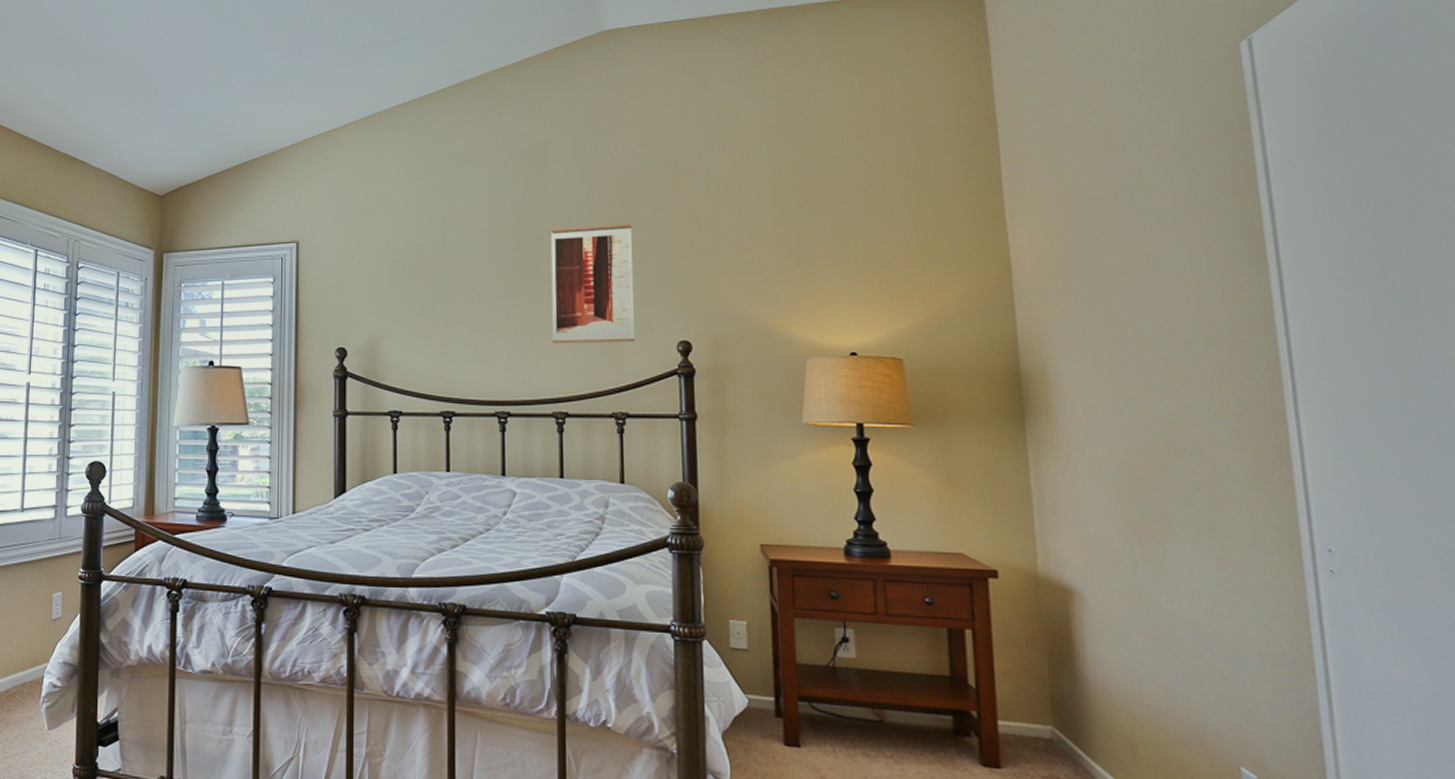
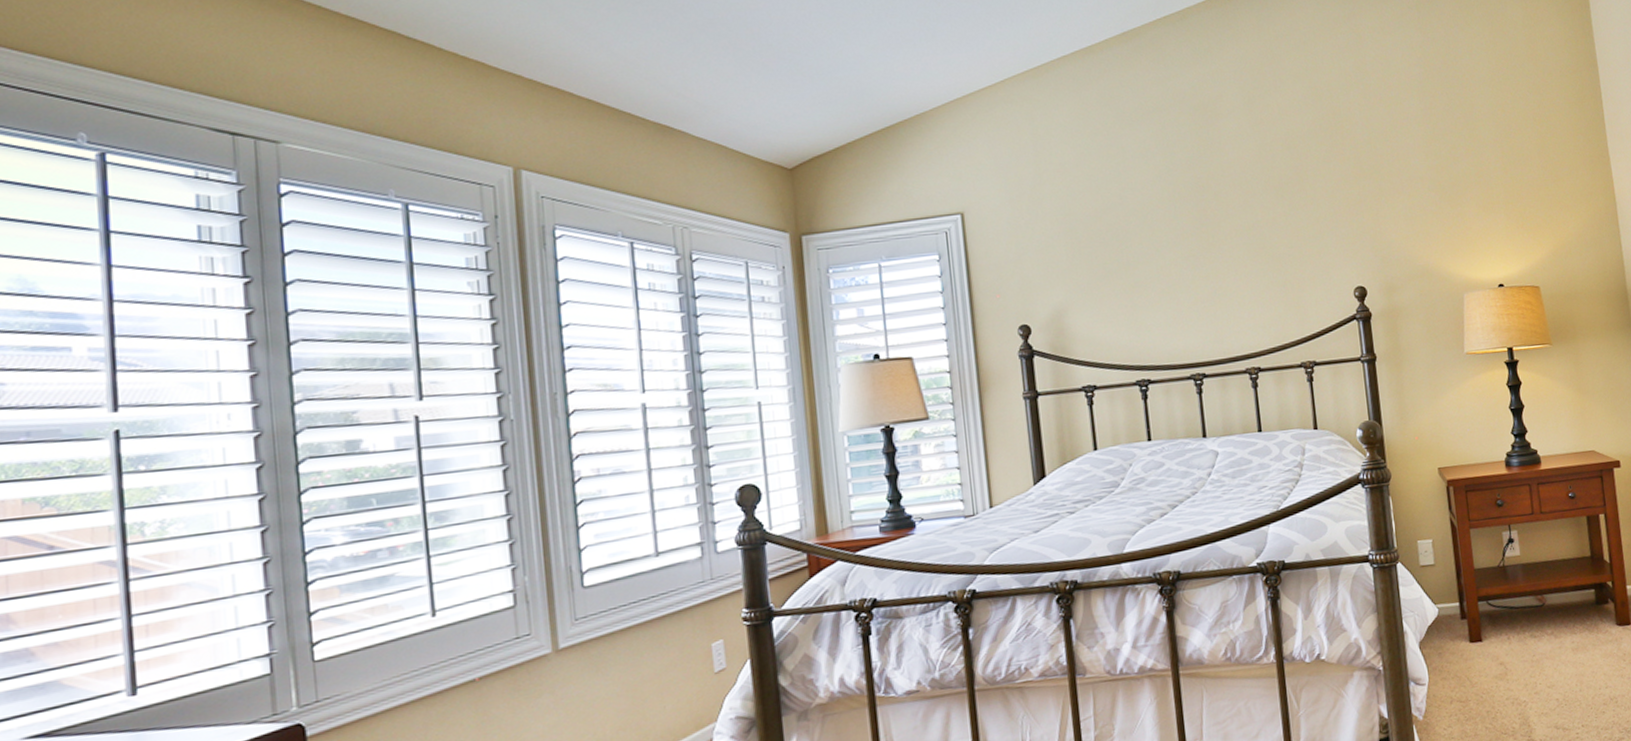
wall art: present [550,223,635,343] -> none [1227,175,1316,300]

